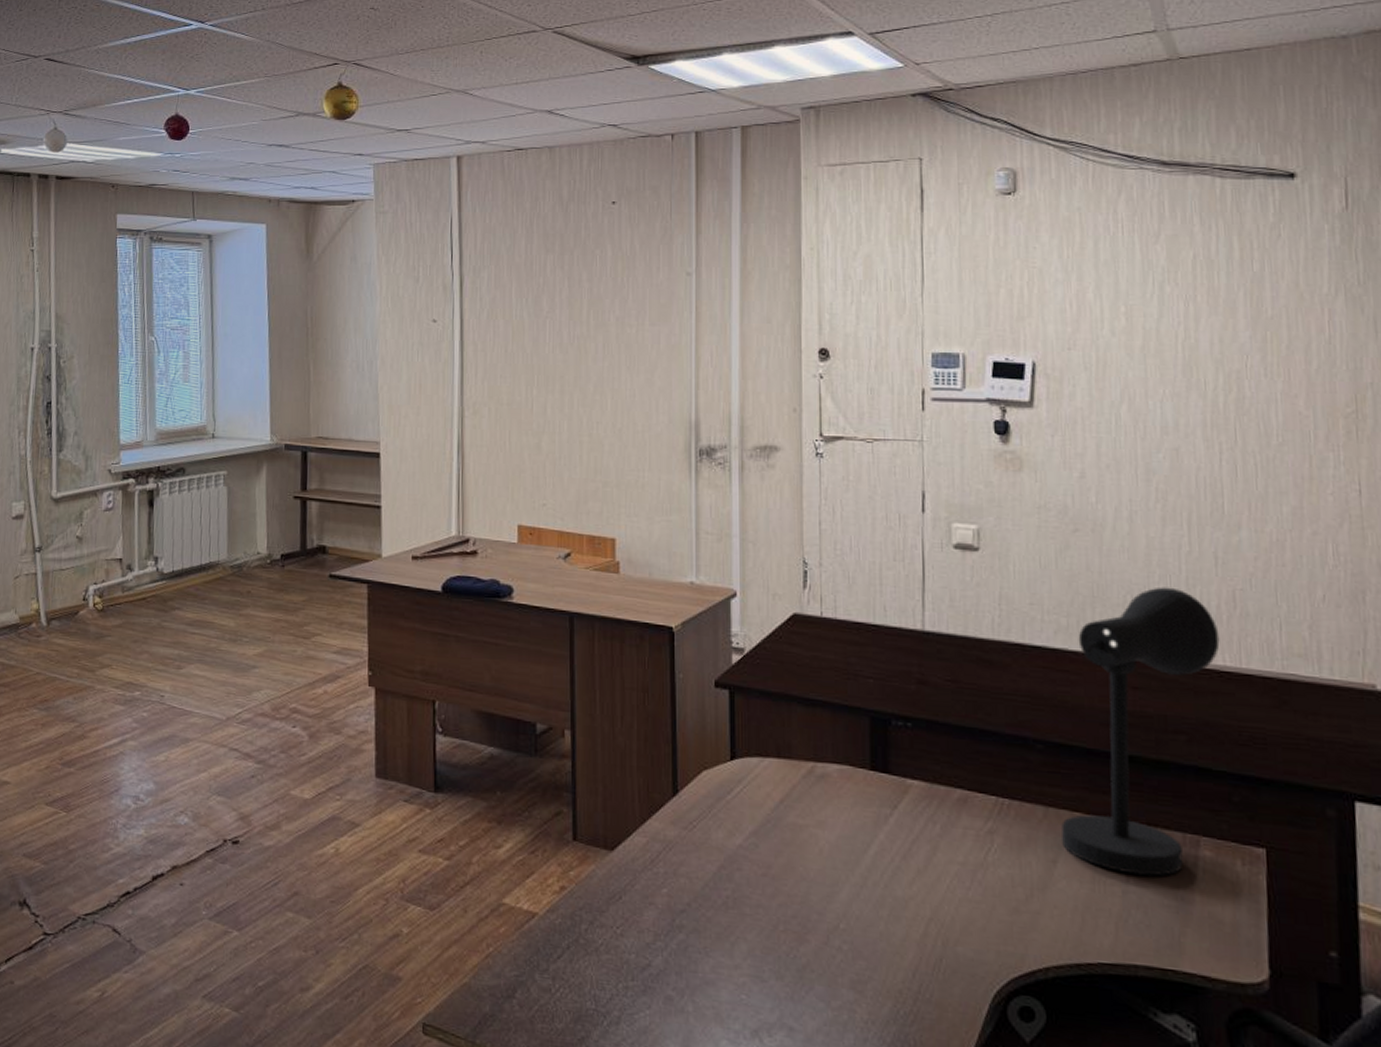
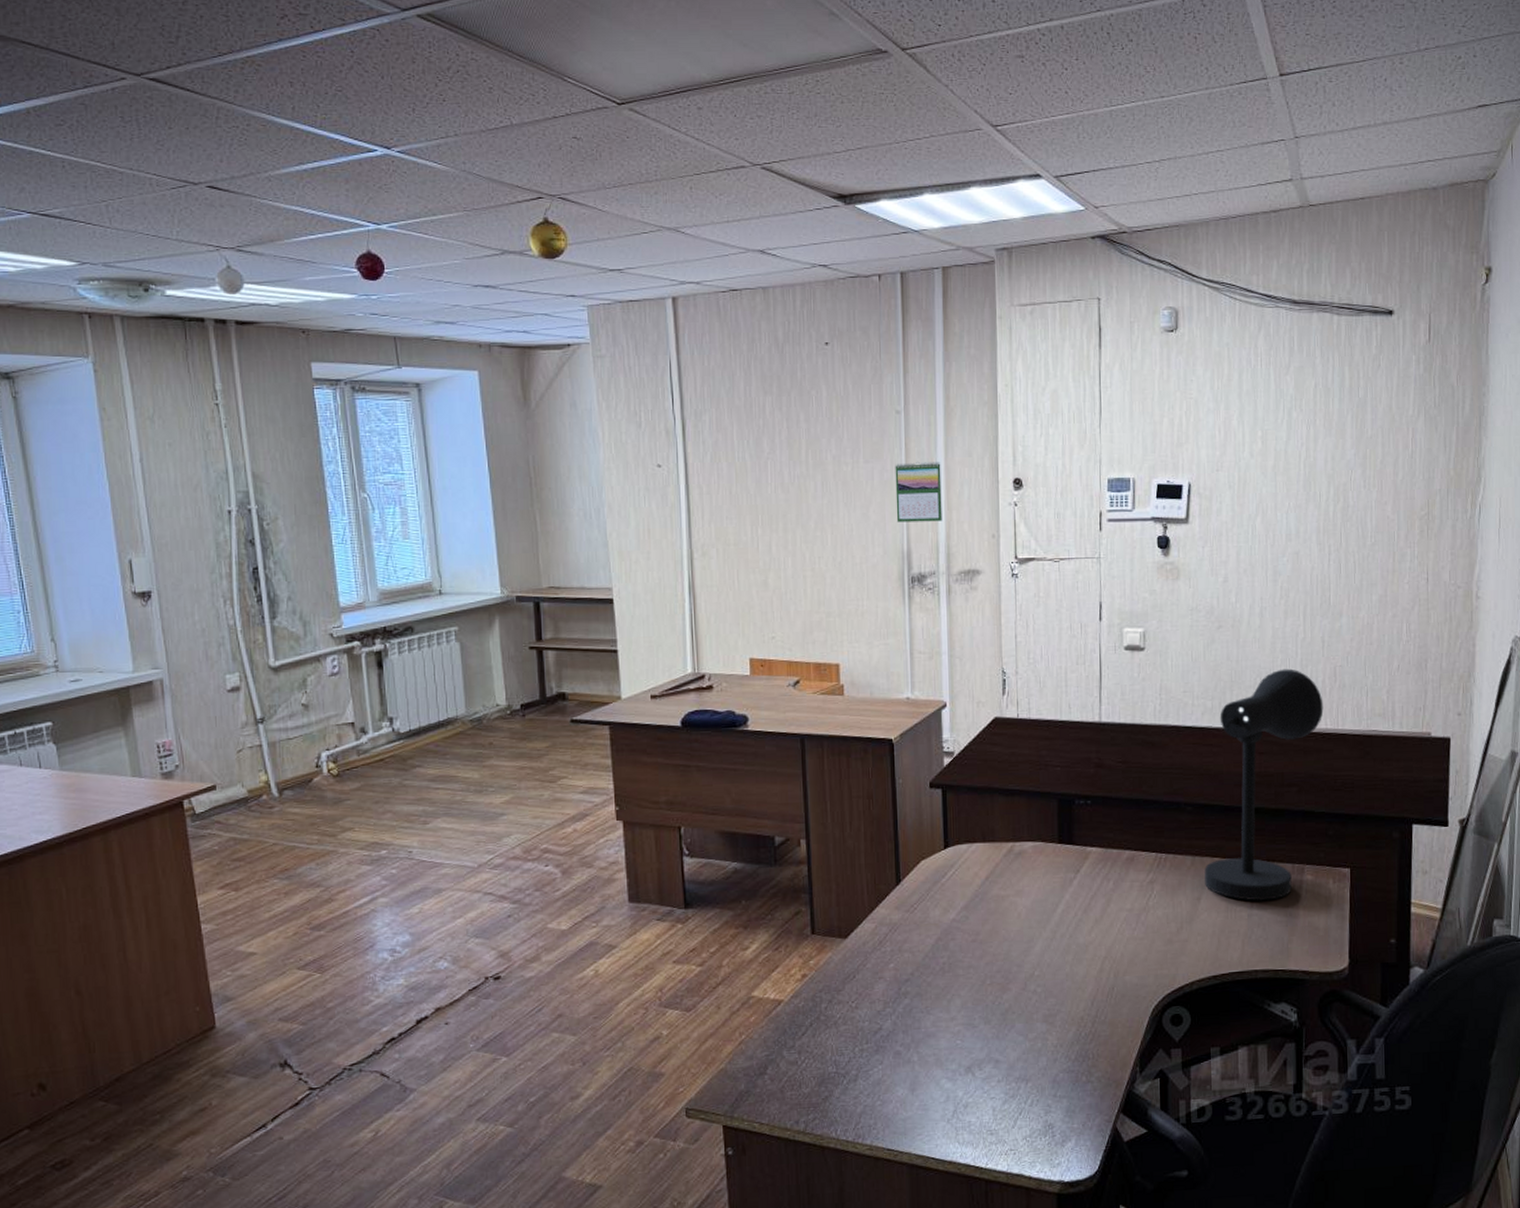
calendar: none [684,326,736,391] -> present [895,461,942,523]

